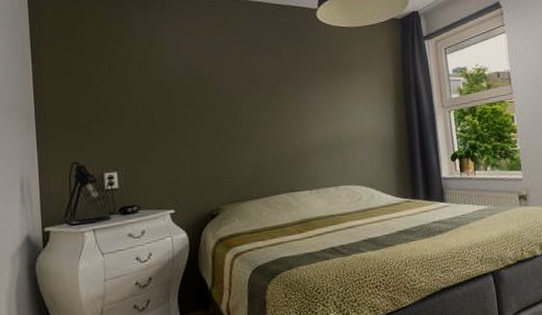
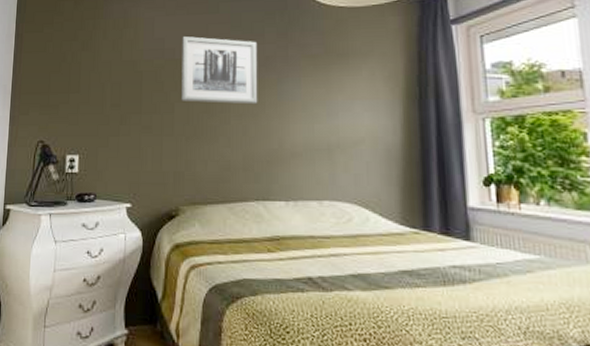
wall art: none [208,55,281,114] -> present [181,35,258,105]

